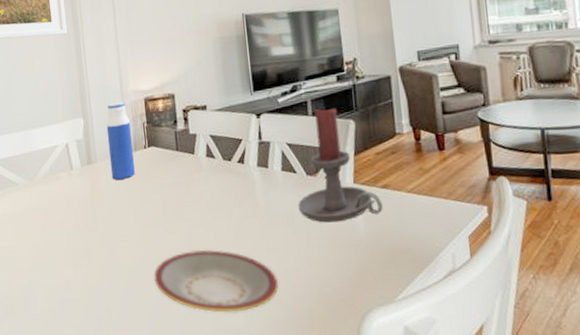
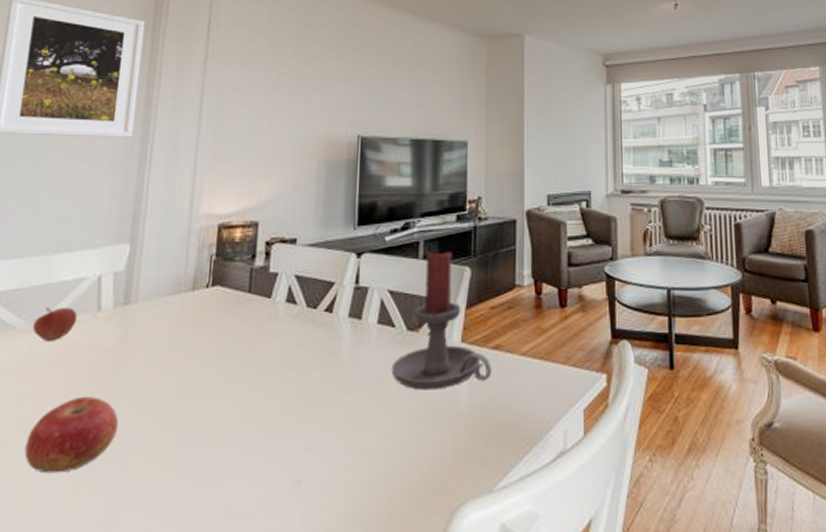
apple: none [29,168,59,193] -> present [32,306,78,340]
apple: none [43,231,102,286] -> present [24,396,118,474]
water bottle: present [106,102,136,180] -> none [153,227,194,327]
plate: present [154,249,279,313] -> none [186,423,352,510]

